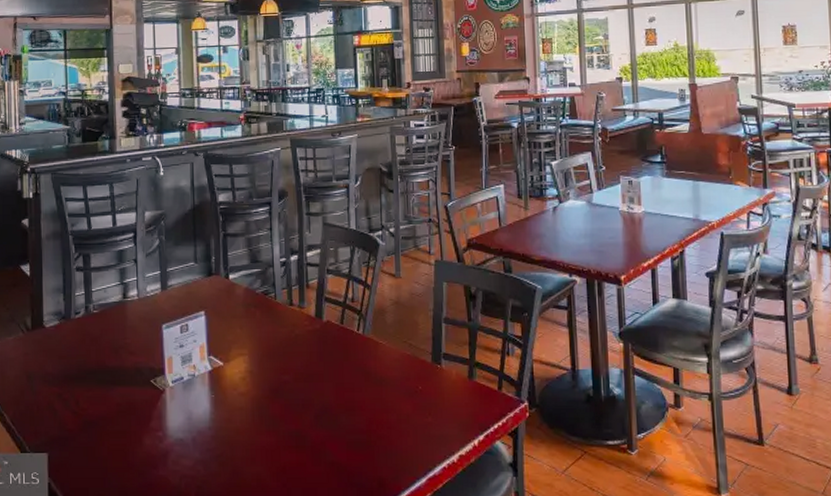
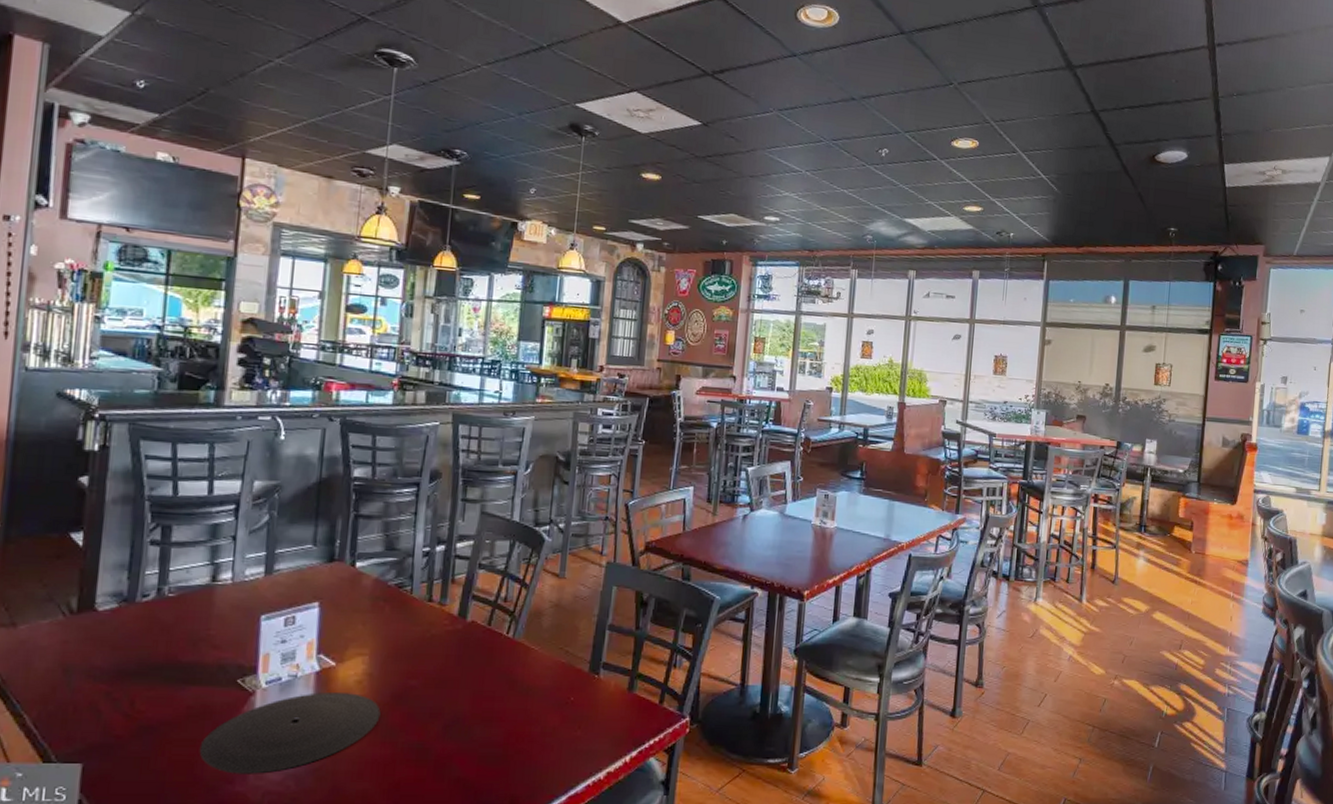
plate: none [129,389,263,460] -> present [199,692,381,774]

